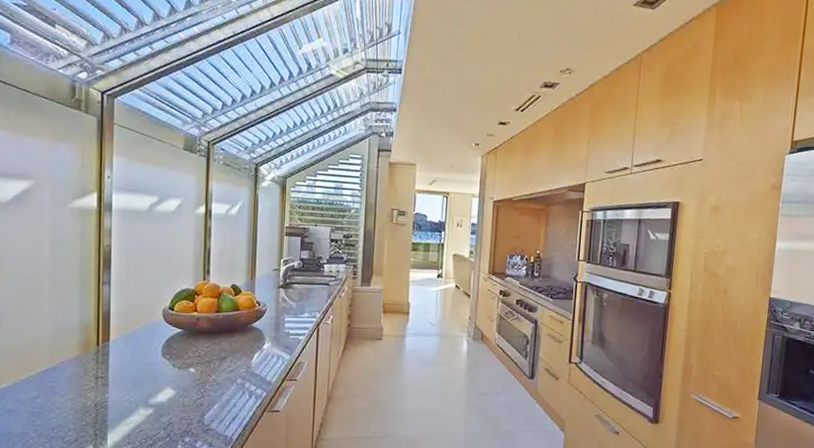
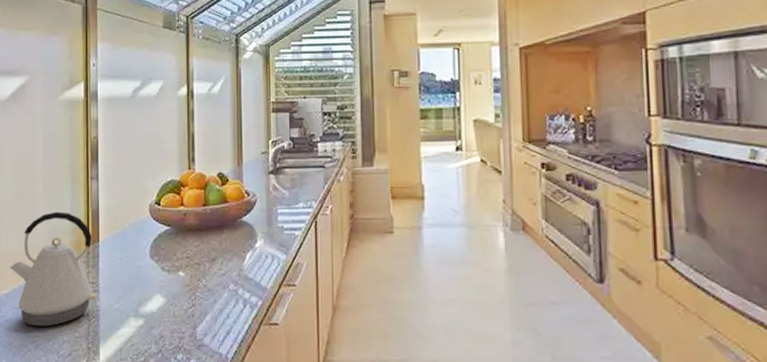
kettle: none [10,312,107,416] -> present [10,211,98,326]

